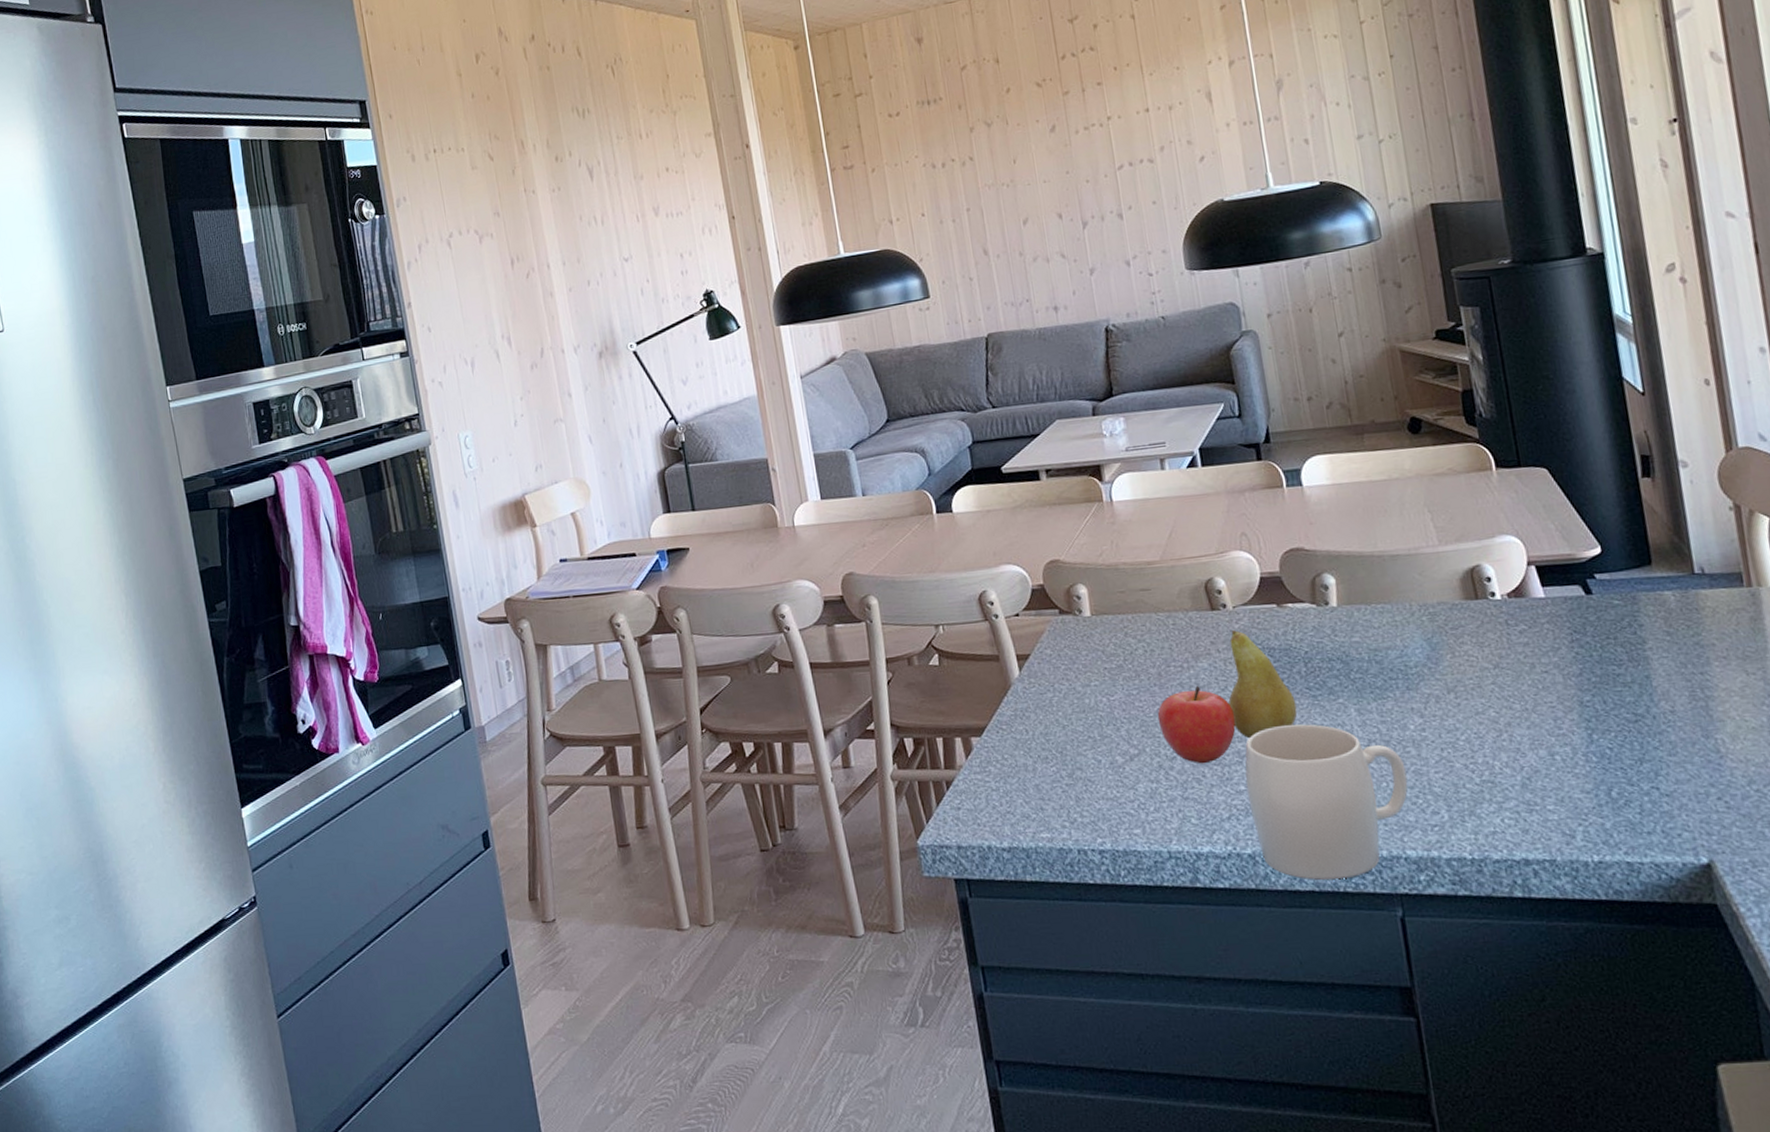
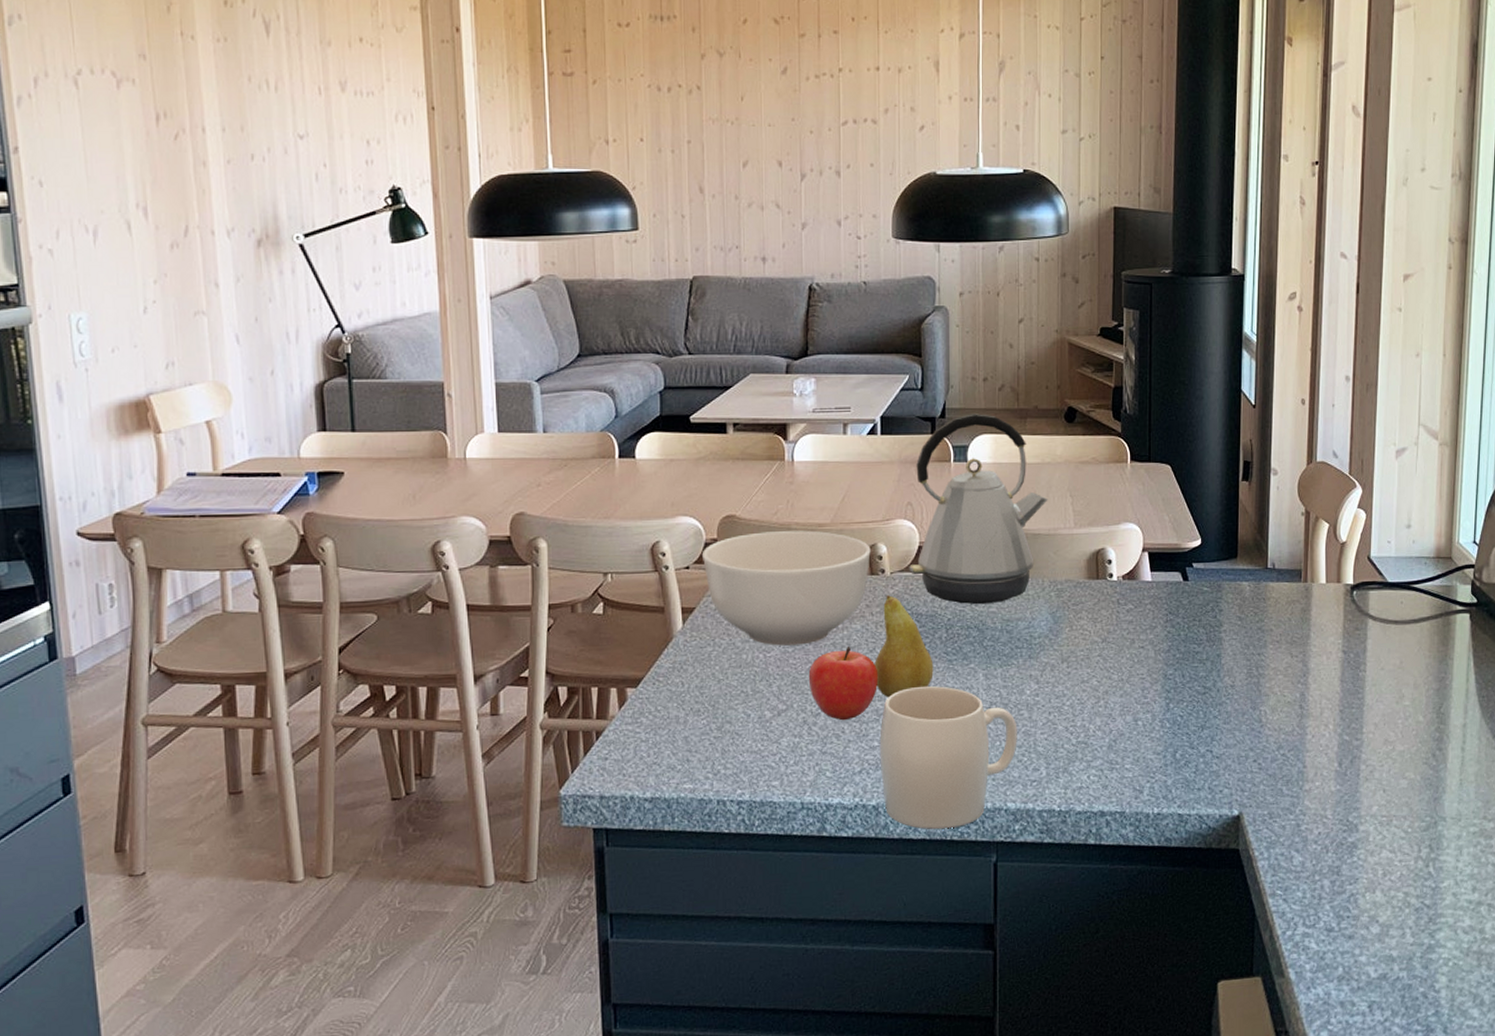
bowl: none [1029,569,1209,689] -> present [701,530,871,646]
kettle: none [1245,434,1403,635] -> present [909,414,1048,605]

